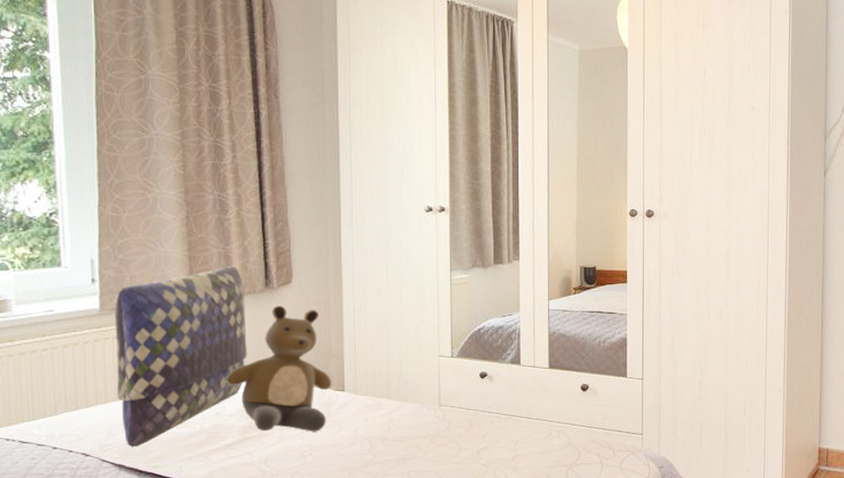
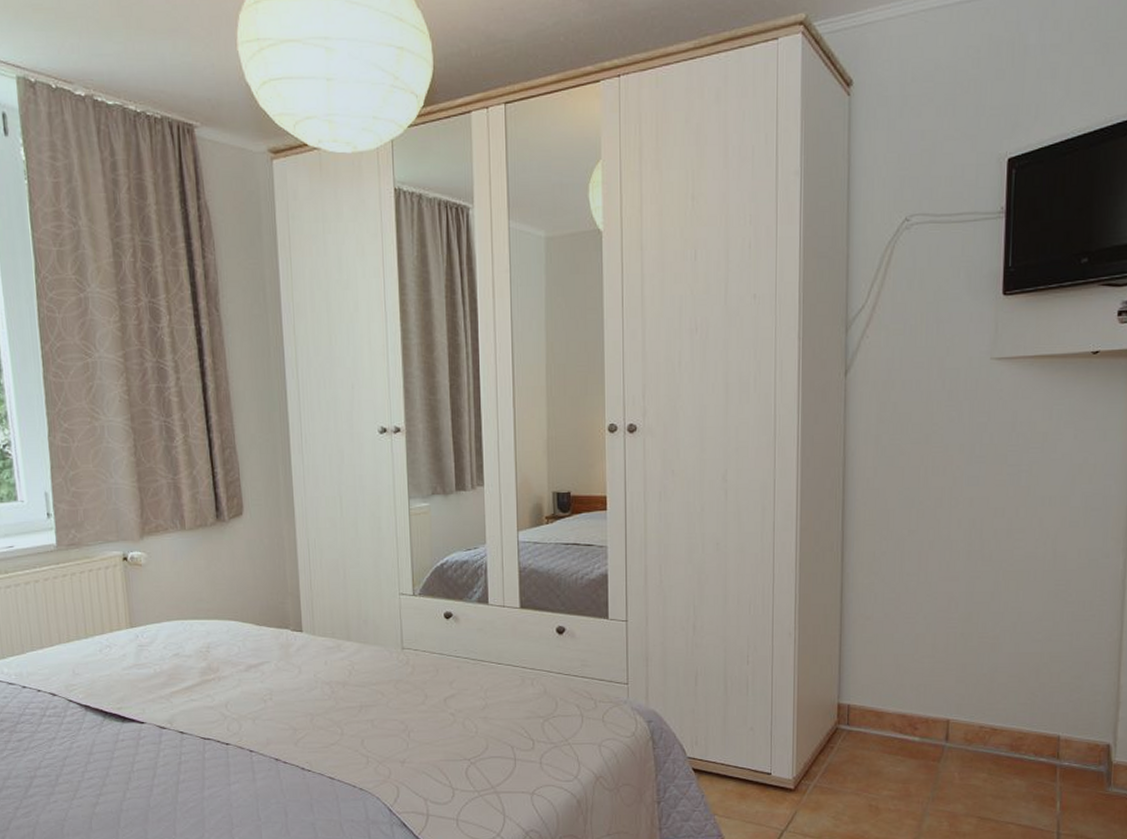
cushion: present [114,266,247,448] -> none [70,497,202,688]
bear: present [225,305,332,432] -> none [182,539,289,675]

